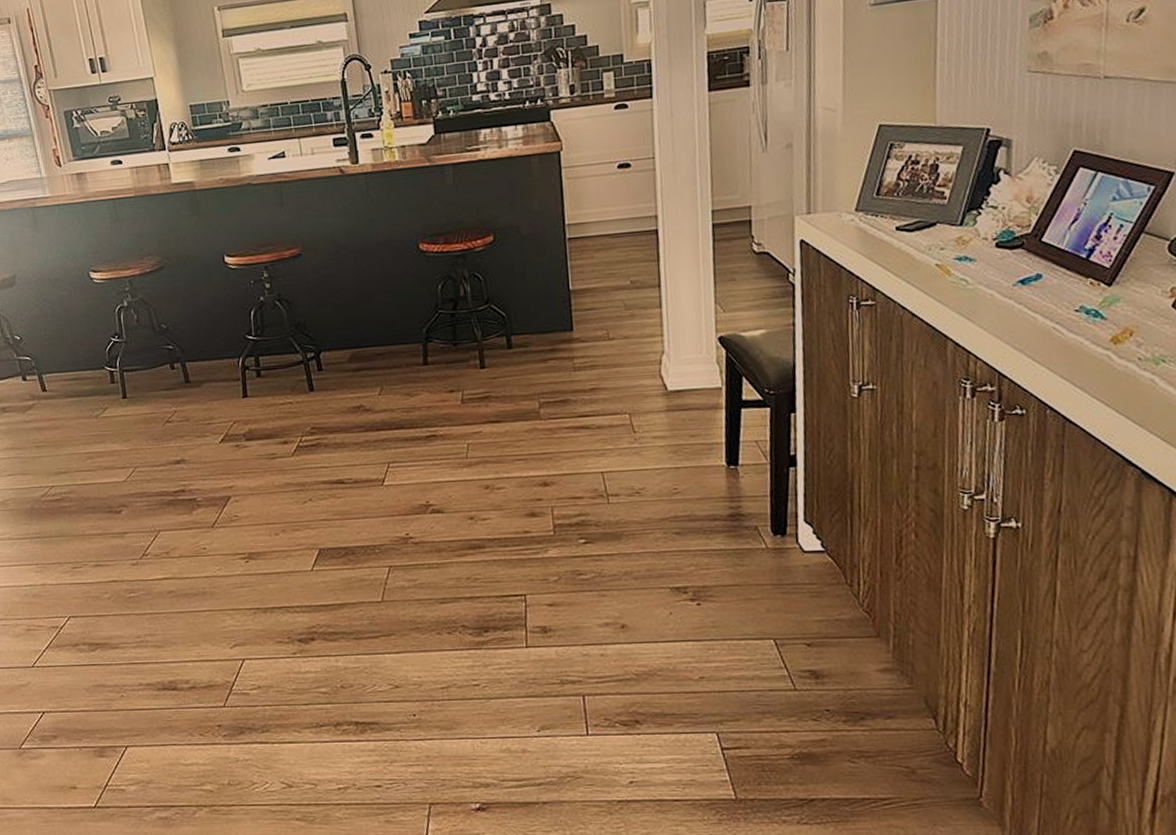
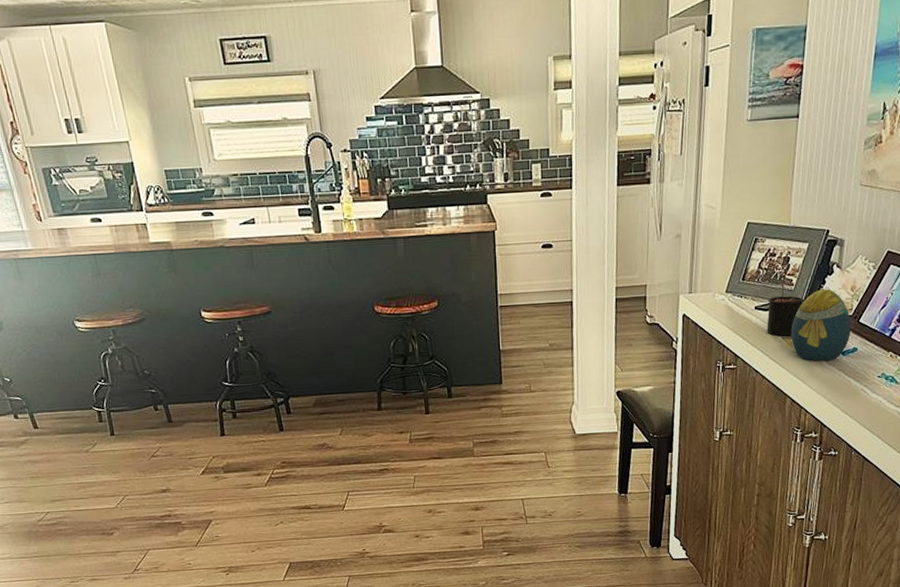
candle: none [912,199,963,263] -> present [767,285,804,336]
decorative egg: none [947,201,1031,293] -> present [791,289,851,361]

